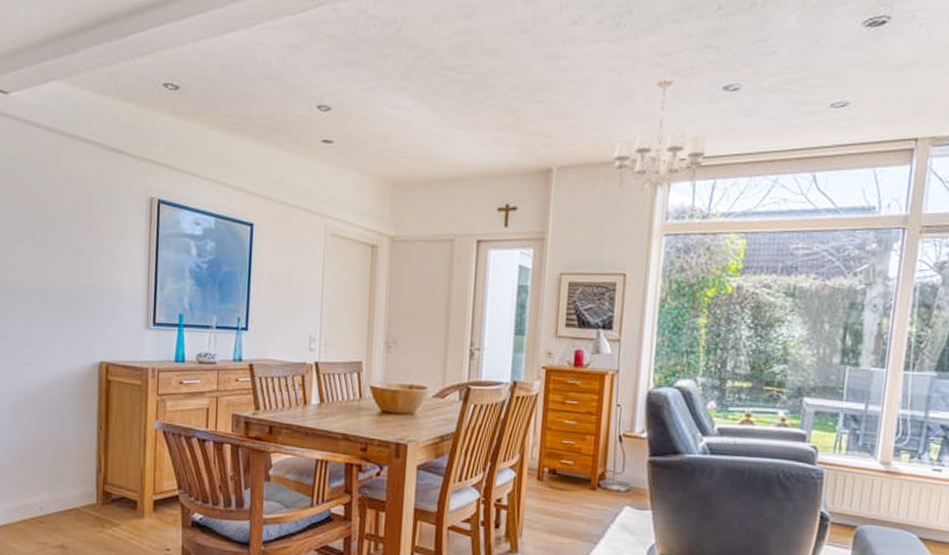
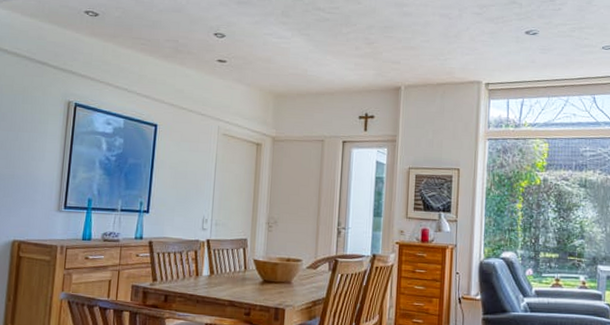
chandelier: present [613,77,707,197] -> none [447,23,516,111]

